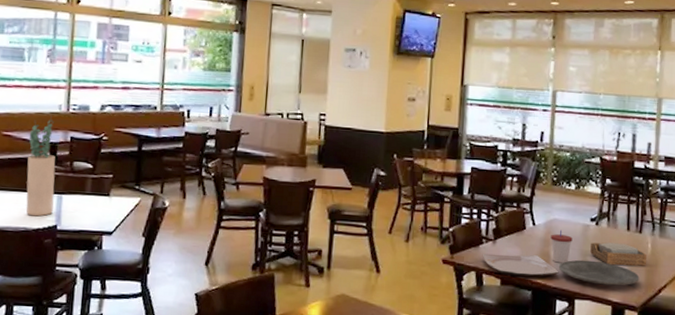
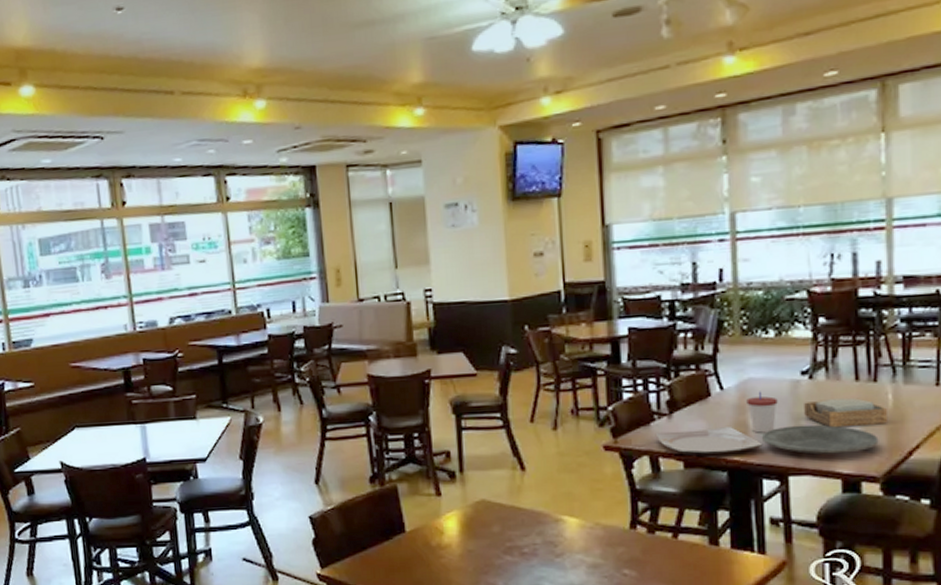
vase: present [25,115,56,217] -> none [98,337,140,451]

